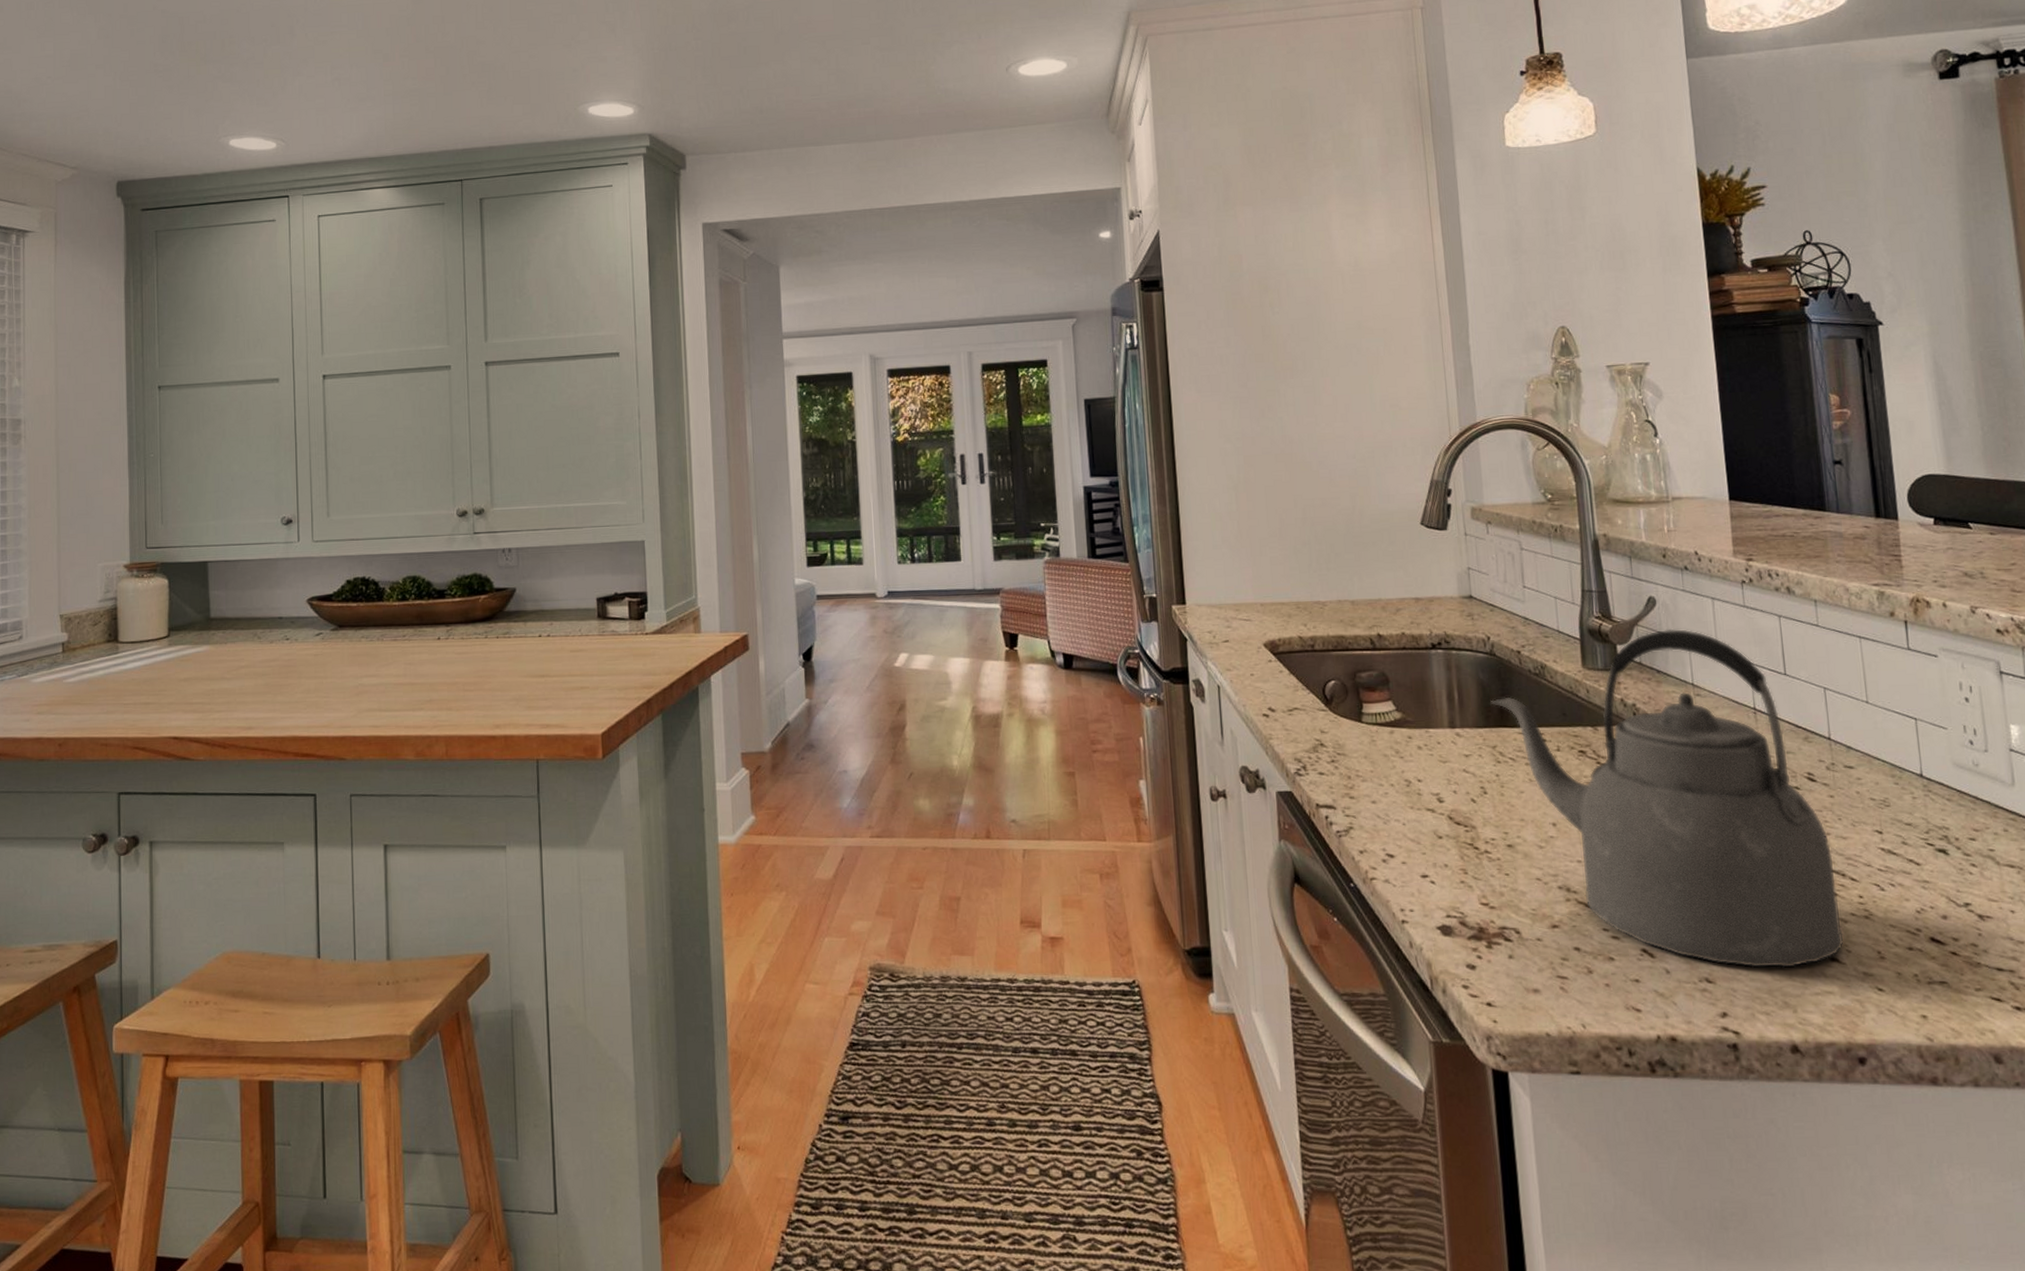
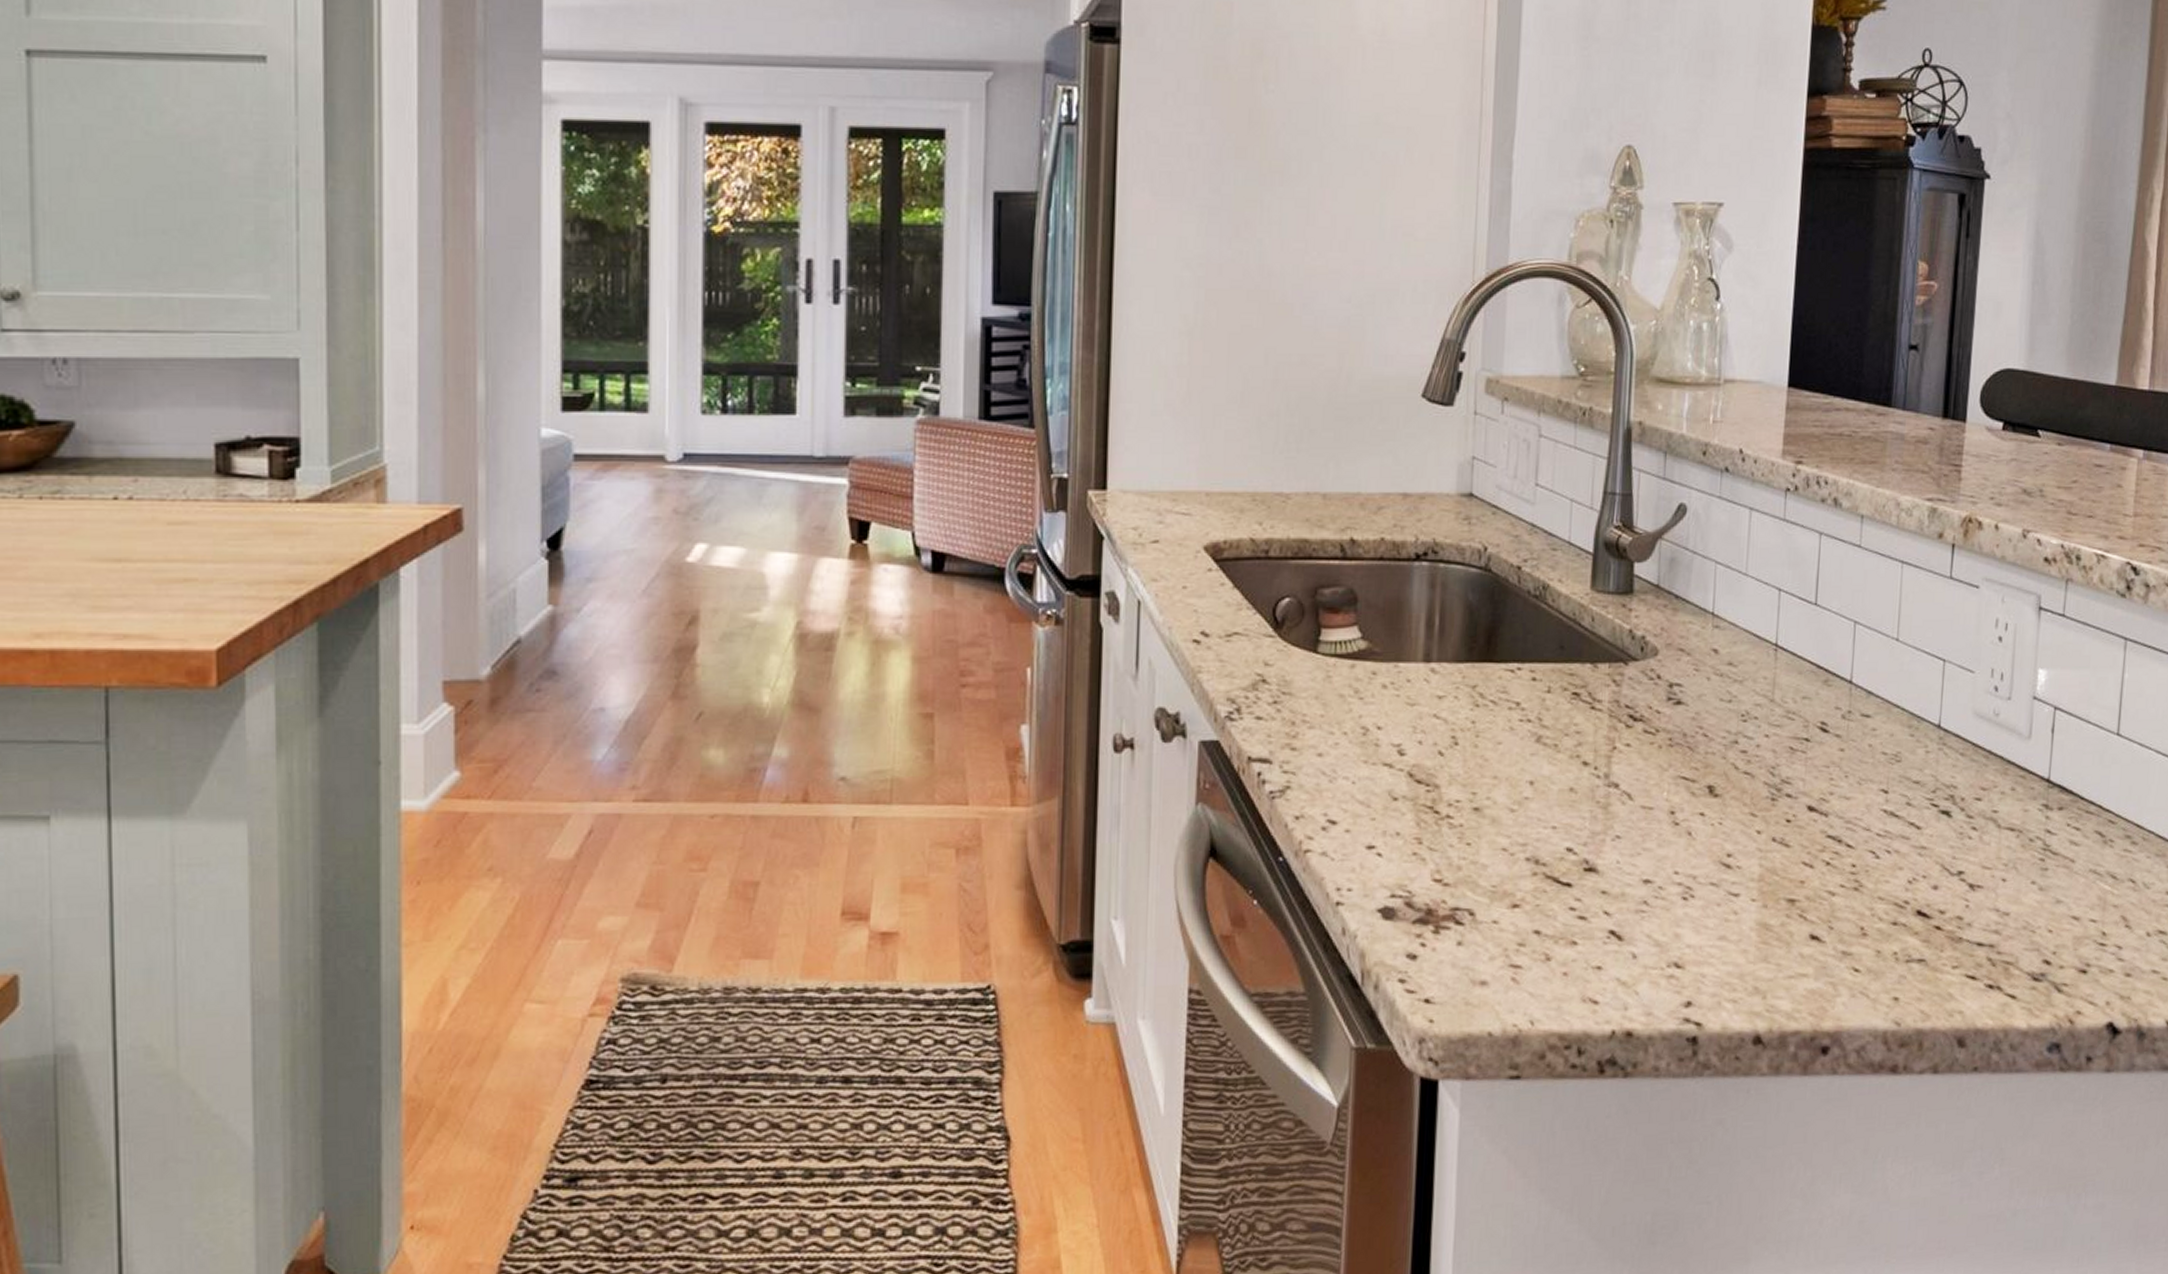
kettle: present [1490,628,1844,968] -> none [1477,544,1832,949]

